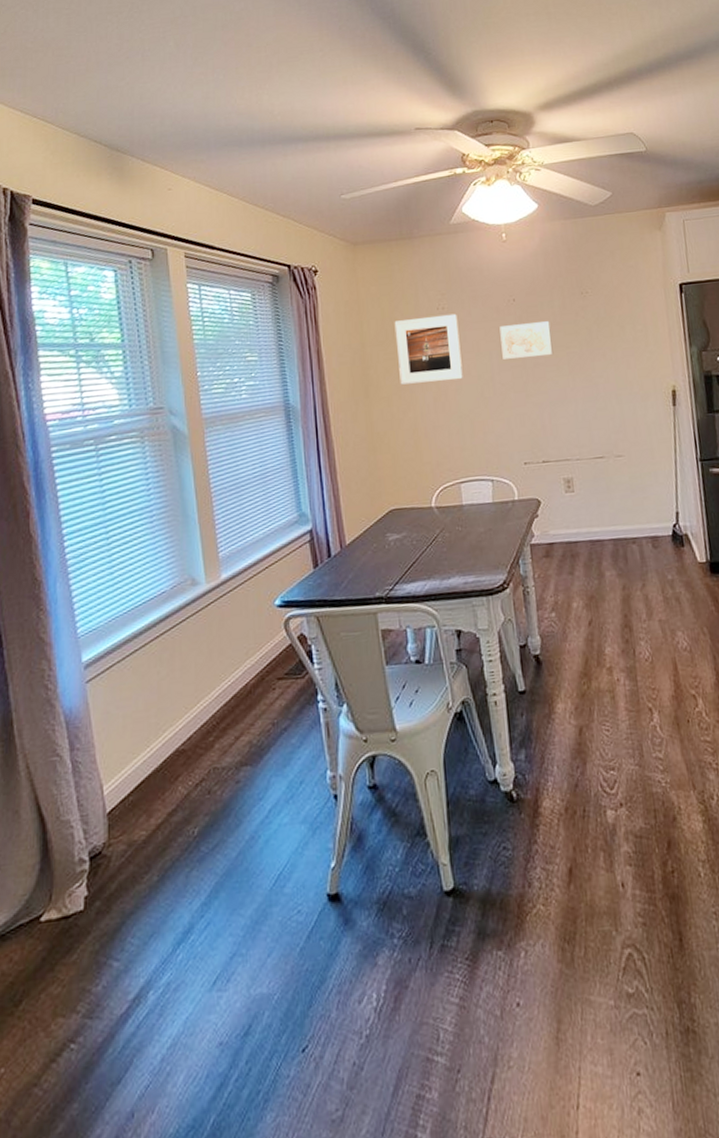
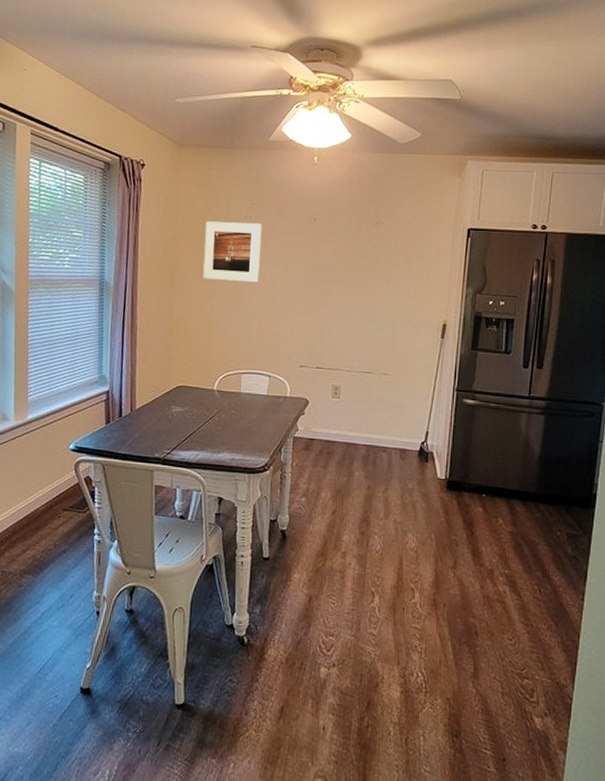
wall art: present [499,321,554,359] -> none [296,241,344,275]

